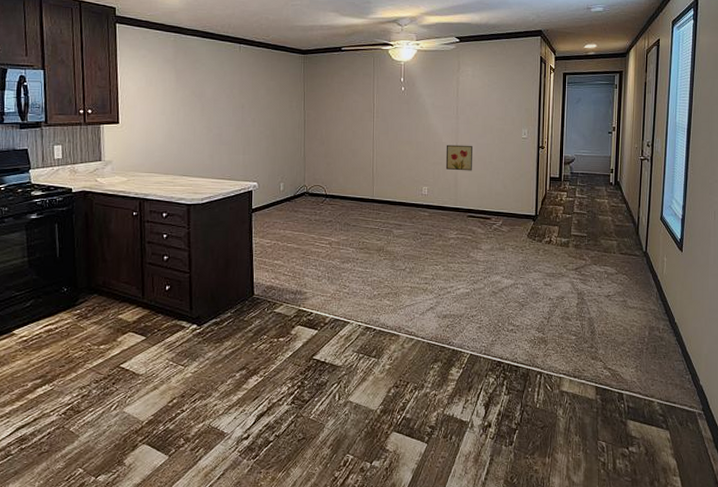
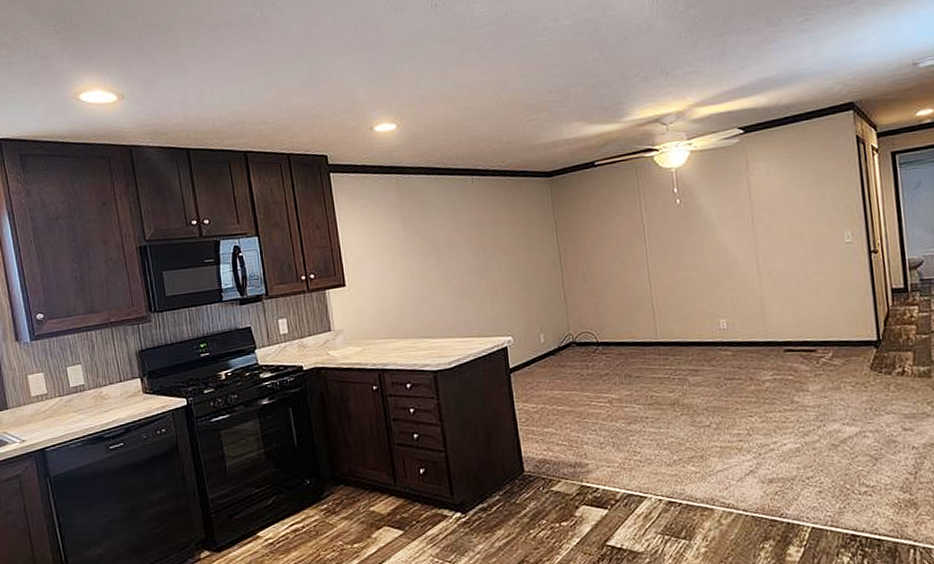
wall art: present [445,144,472,171] -> none [743,260,783,295]

